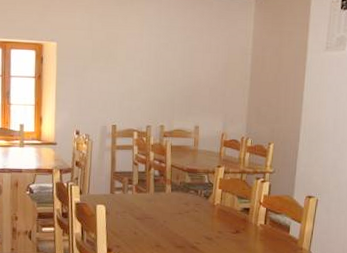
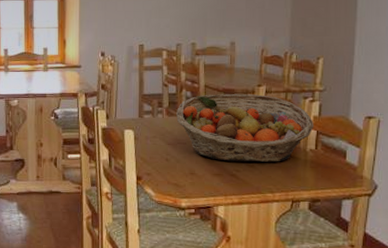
fruit basket: none [145,173,264,236] -> present [176,94,315,162]

